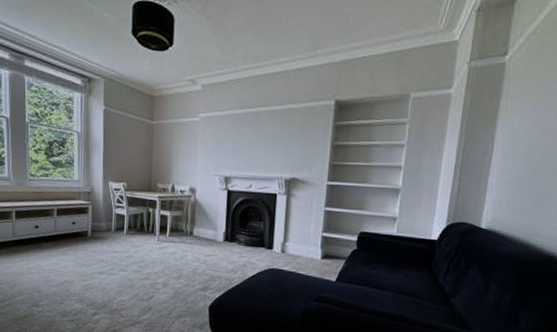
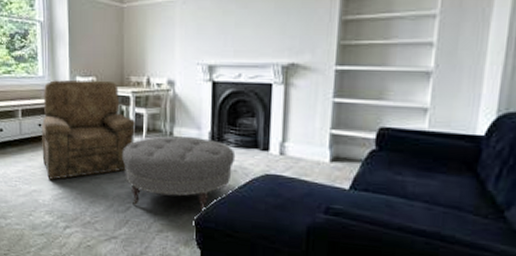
armchair: none [75,184,161,272] -> present [42,79,136,180]
ottoman: none [148,235,245,302] -> present [122,136,236,215]

